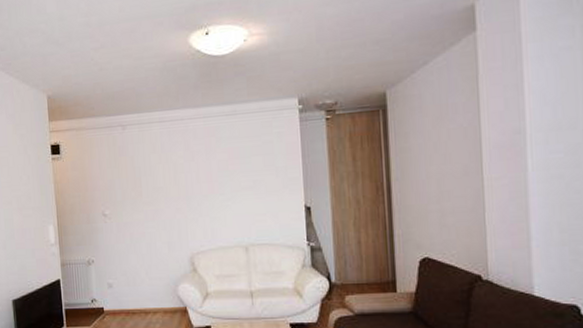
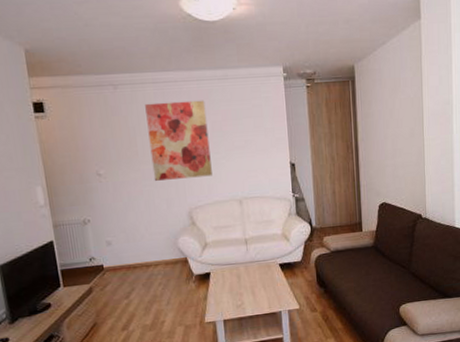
wall art: none [151,138,217,223] -> present [145,100,212,181]

